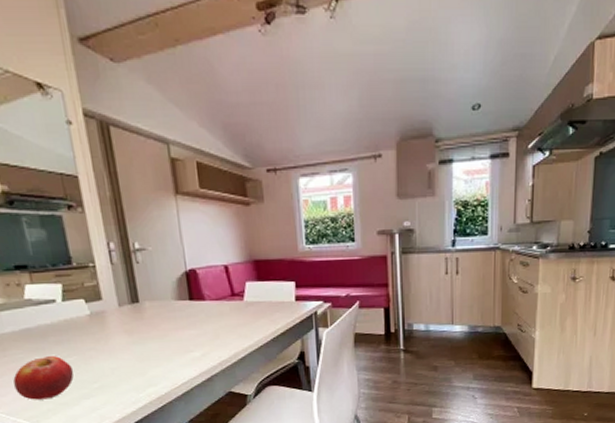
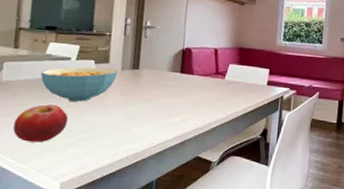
cereal bowl: none [25,306,116,349] -> present [40,67,119,102]

